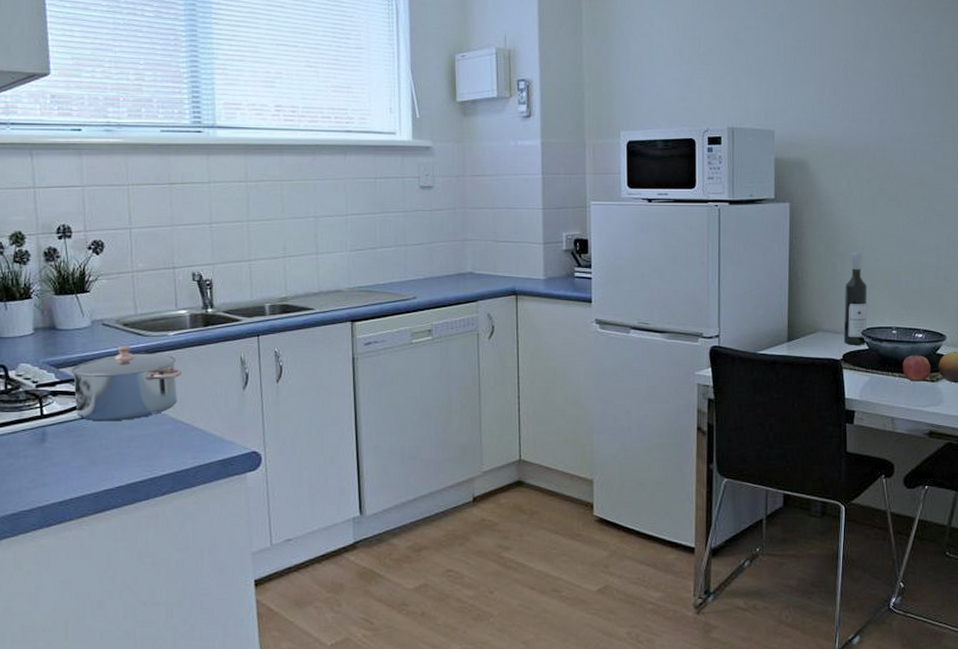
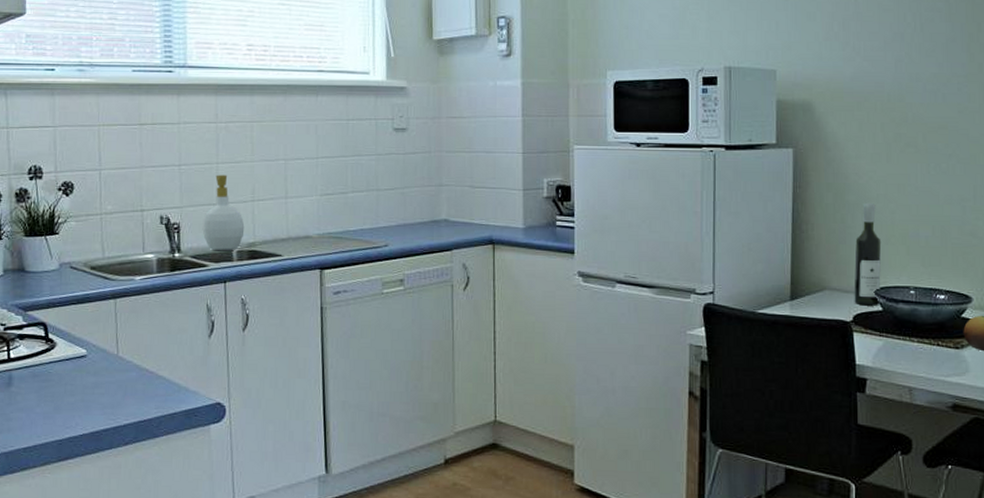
cooking pot: present [70,346,183,422] -> none [37,289,148,367]
soap bottle: none [234,232,277,306] -> present [202,174,245,251]
fruit: present [903,353,931,382] -> none [922,316,955,348]

